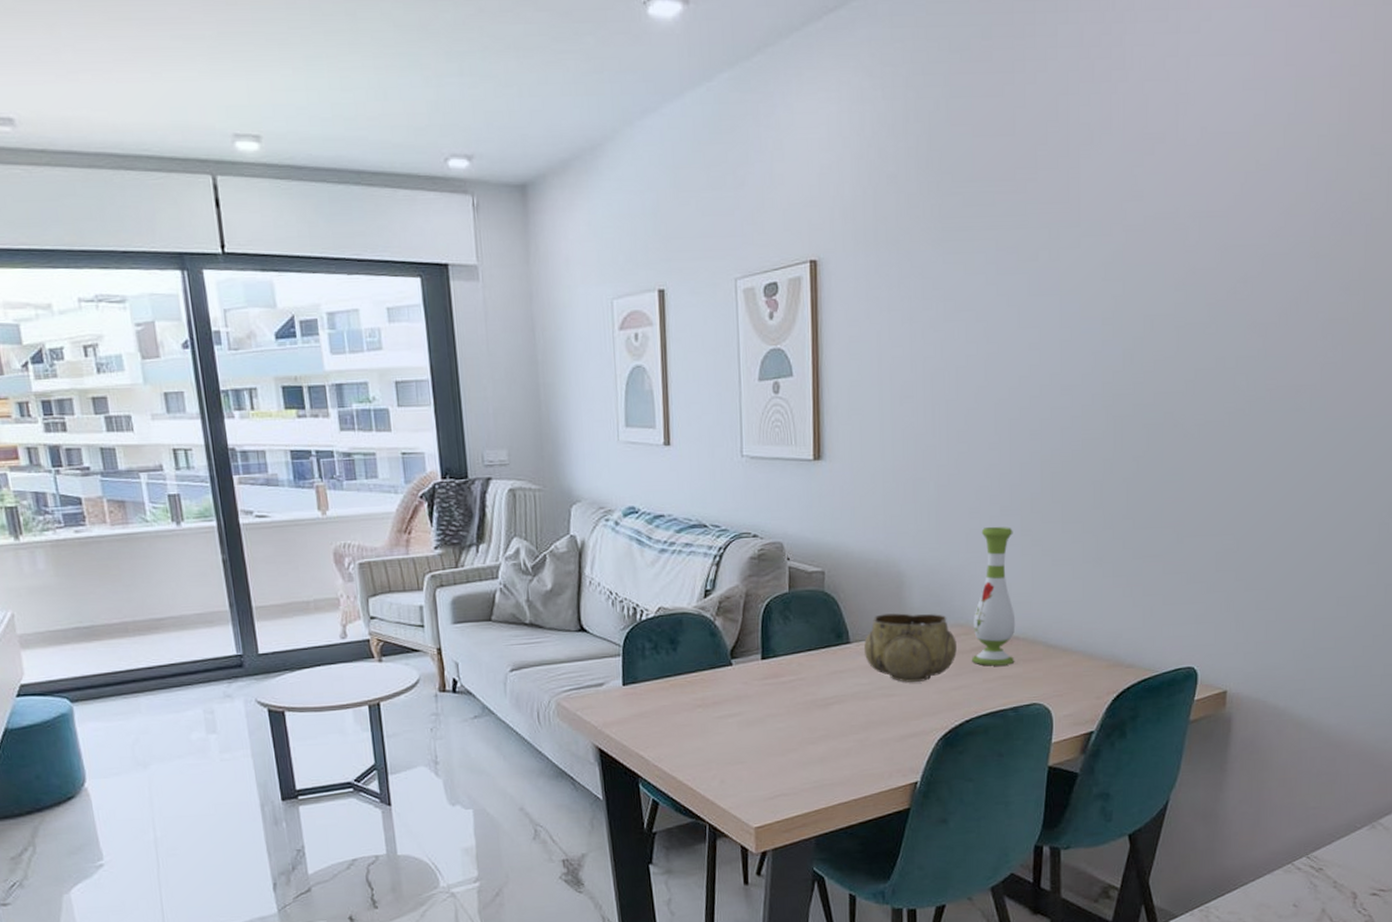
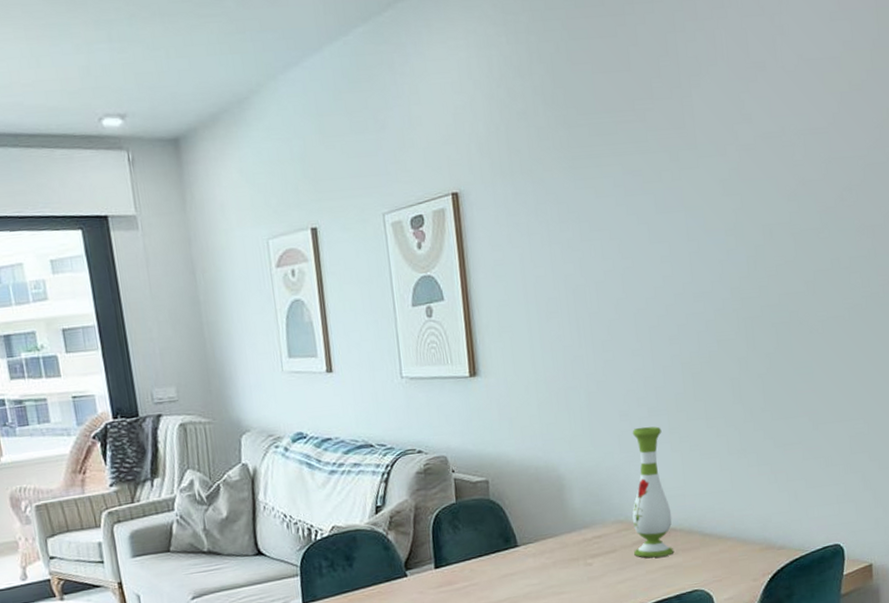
decorative bowl: present [864,613,957,682] -> none [531,512,619,580]

